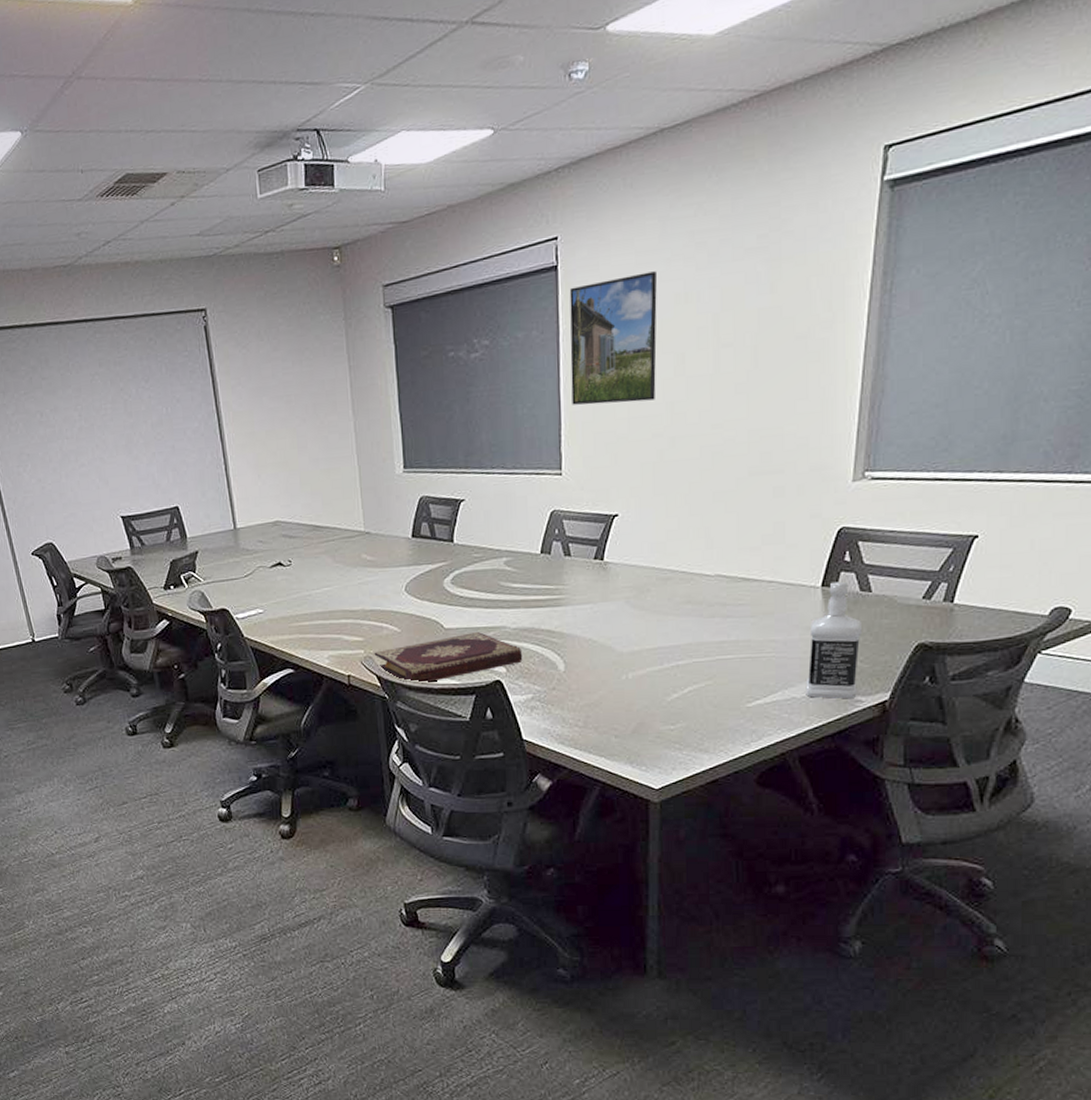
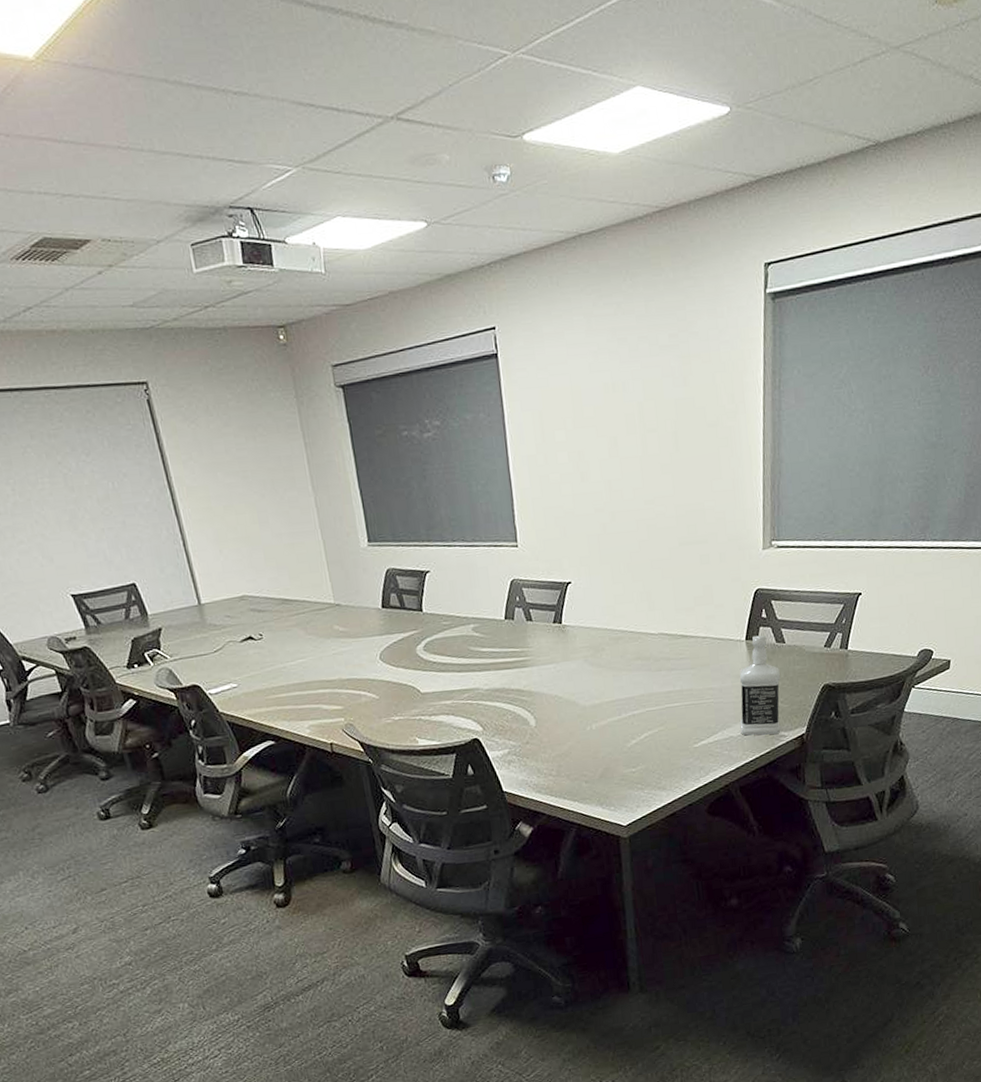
book: present [374,632,523,684] -> none [354,694,497,747]
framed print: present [569,271,657,405] -> none [510,362,595,483]

